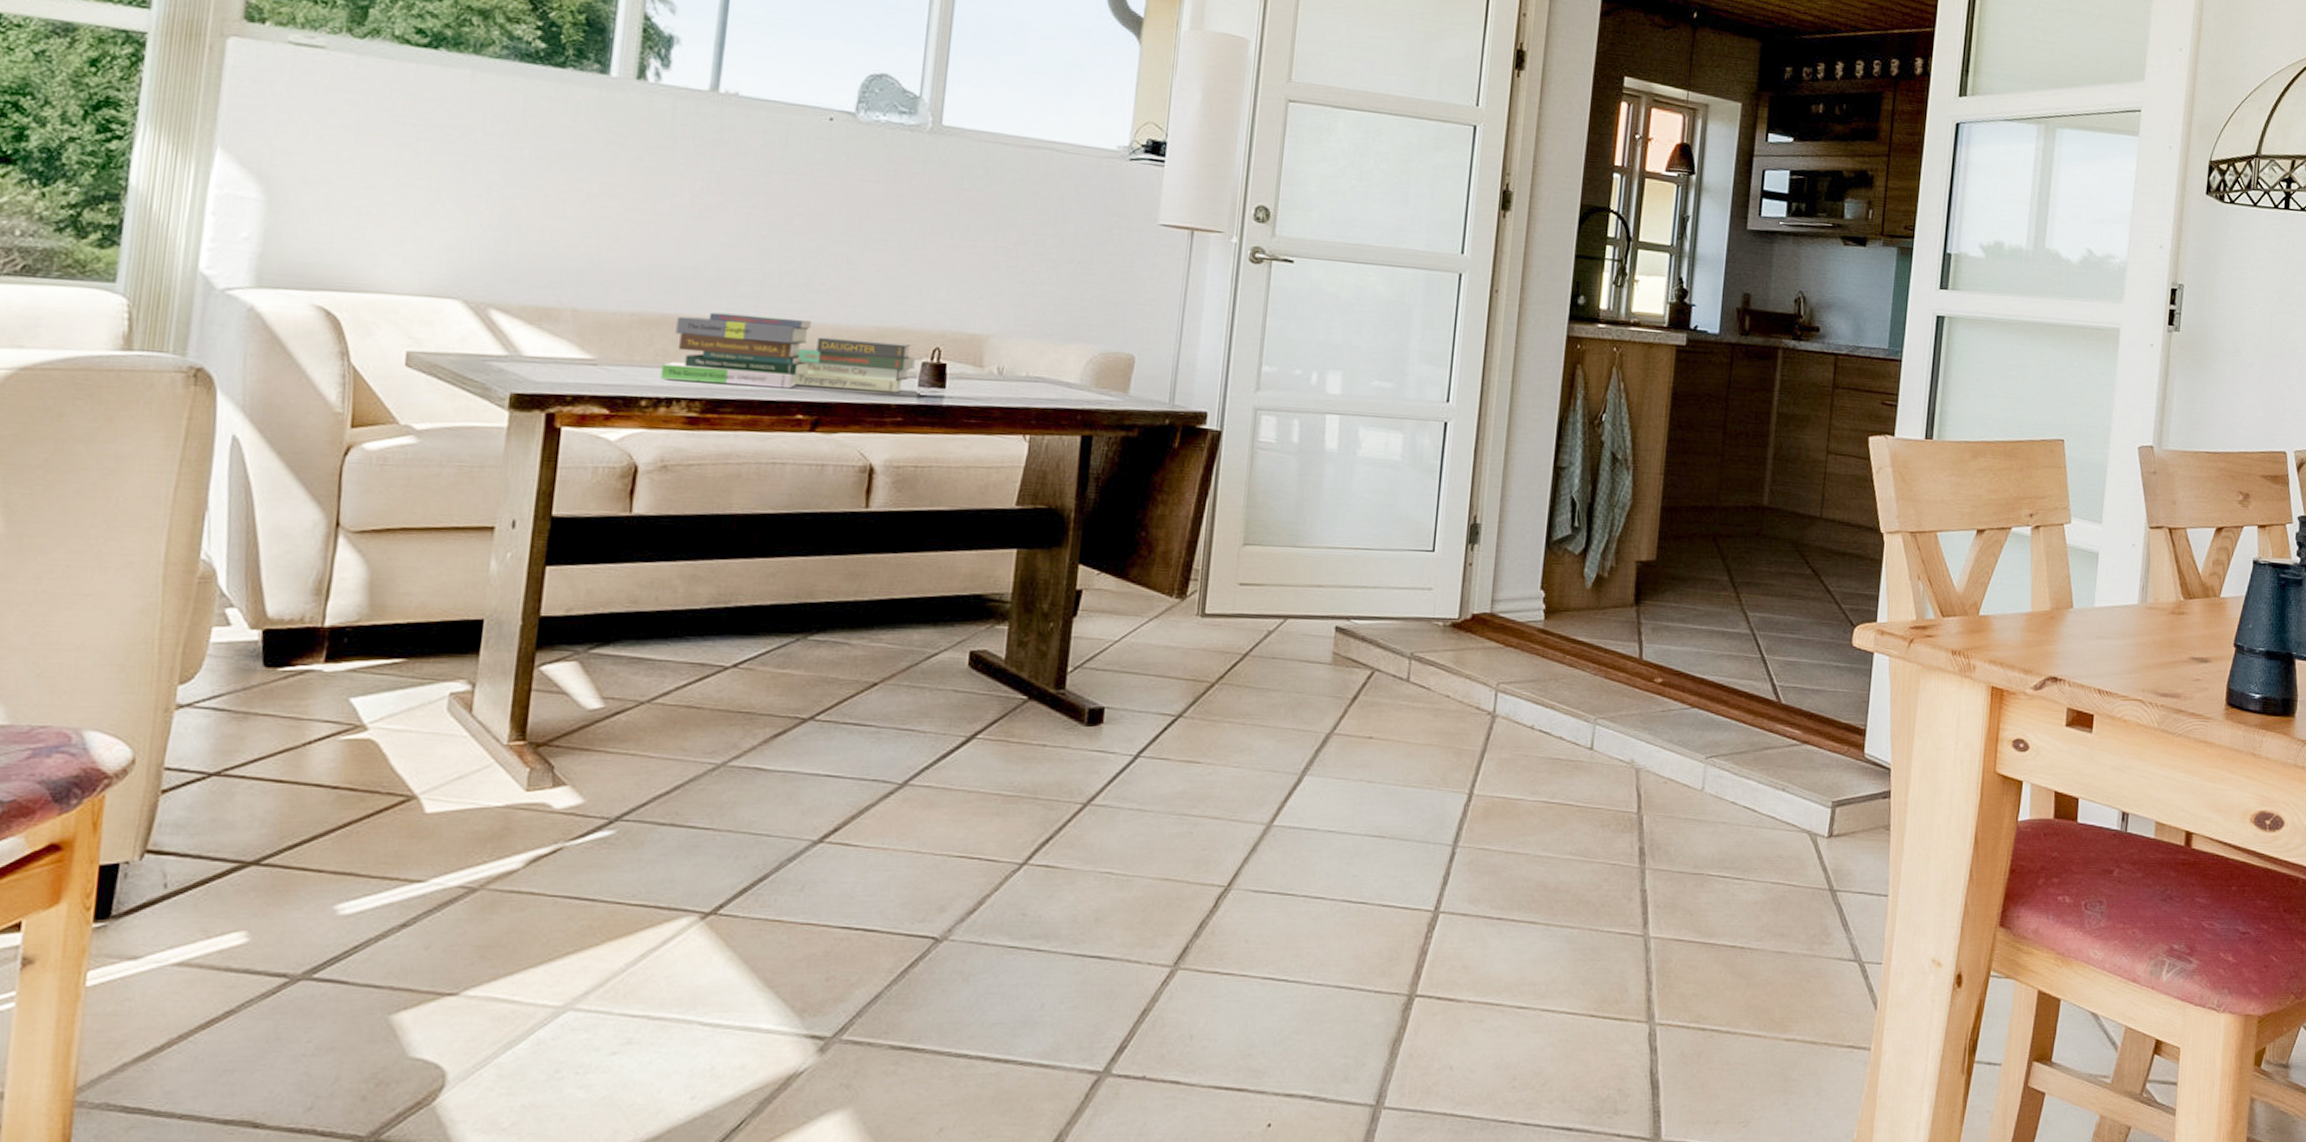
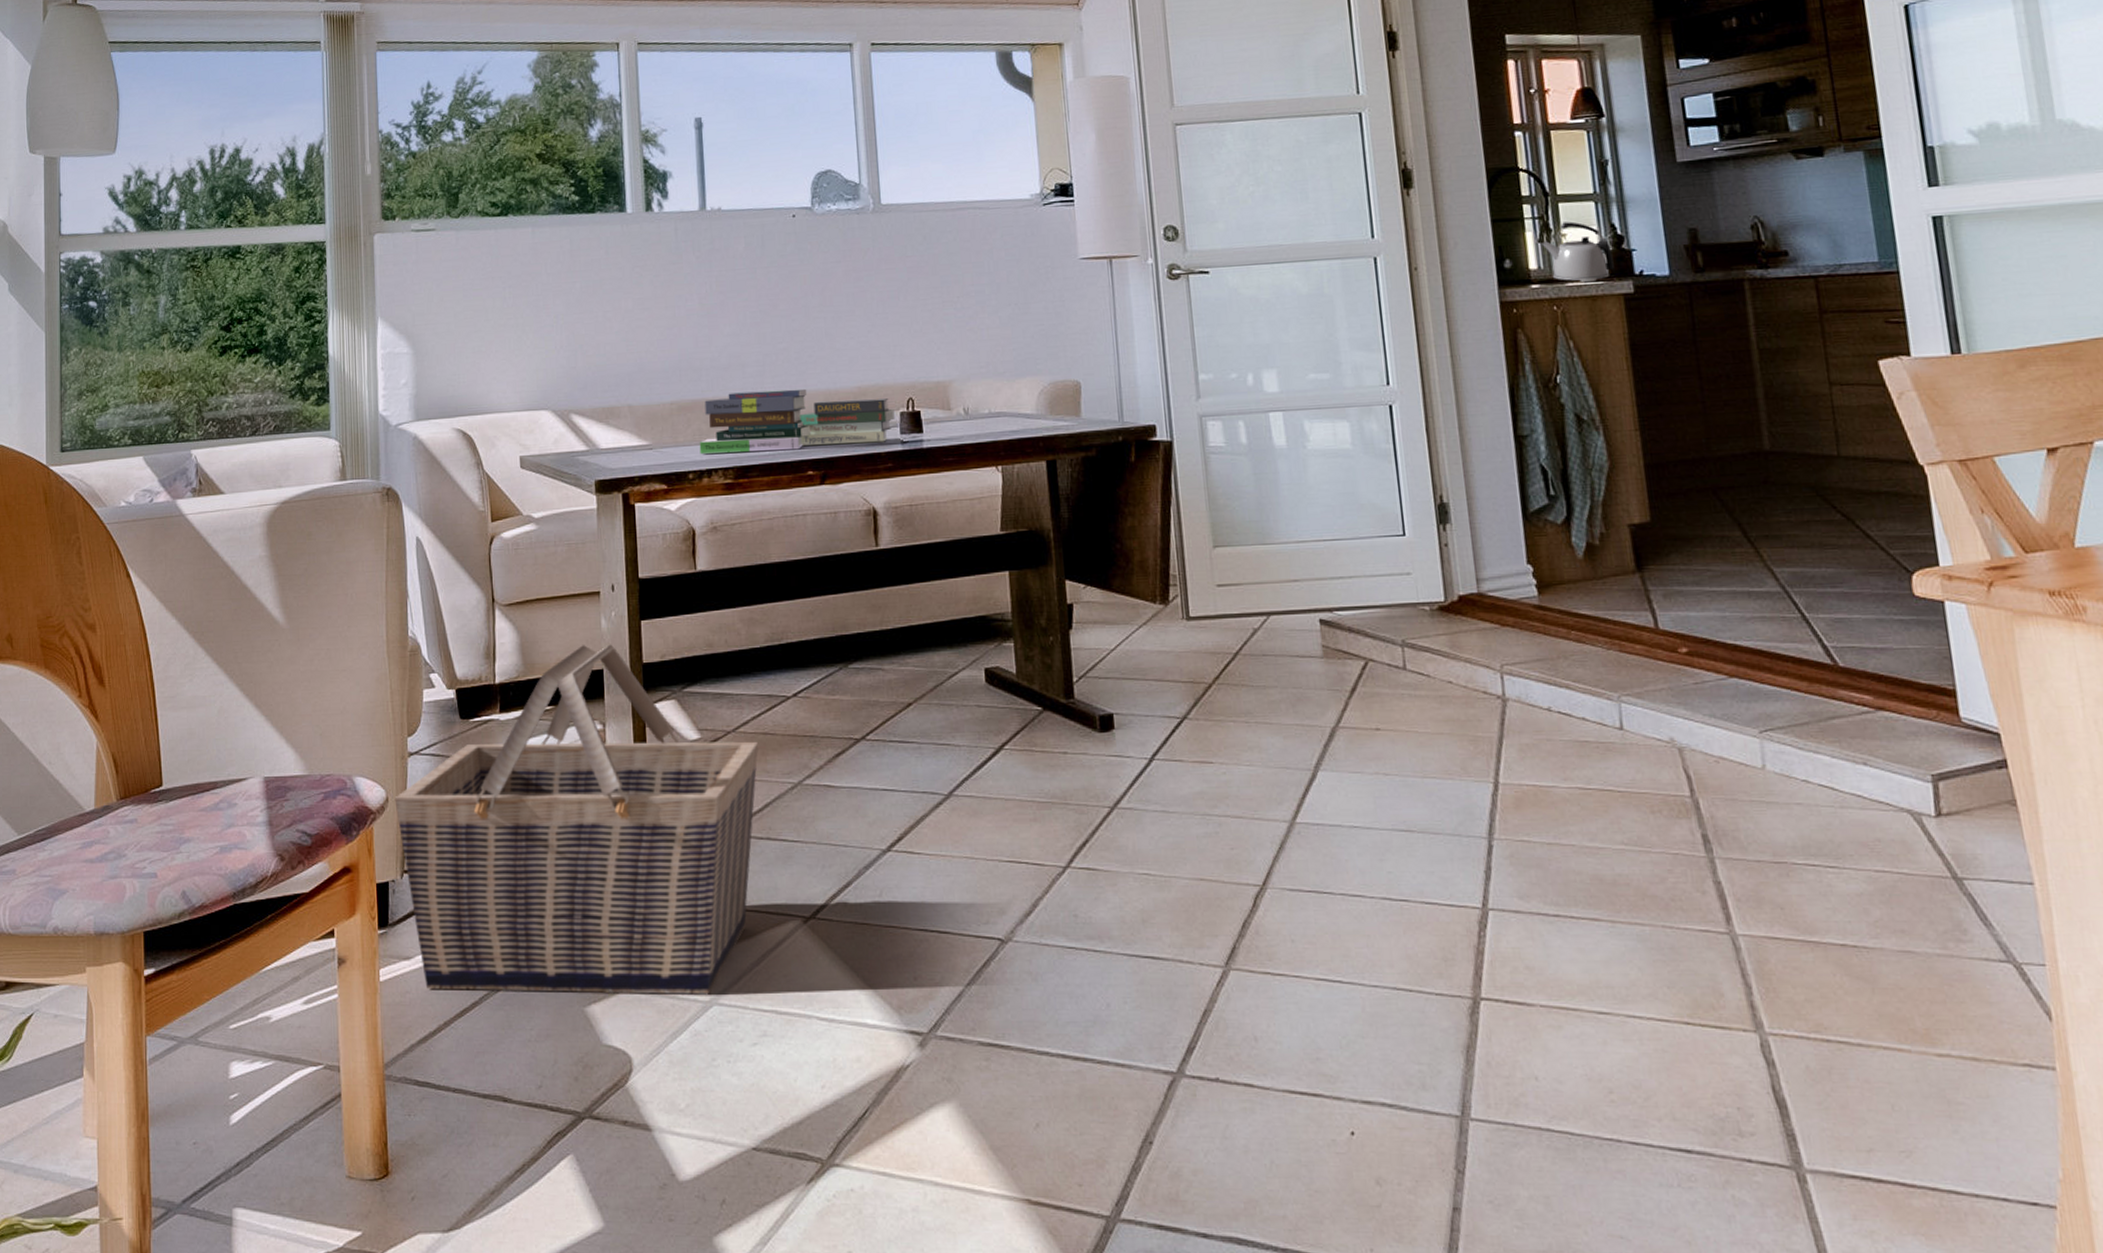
basket: none [144,589,679,999] -> present [394,644,759,995]
kettle: none [1615,268,1675,330] -> present [1541,221,1614,283]

